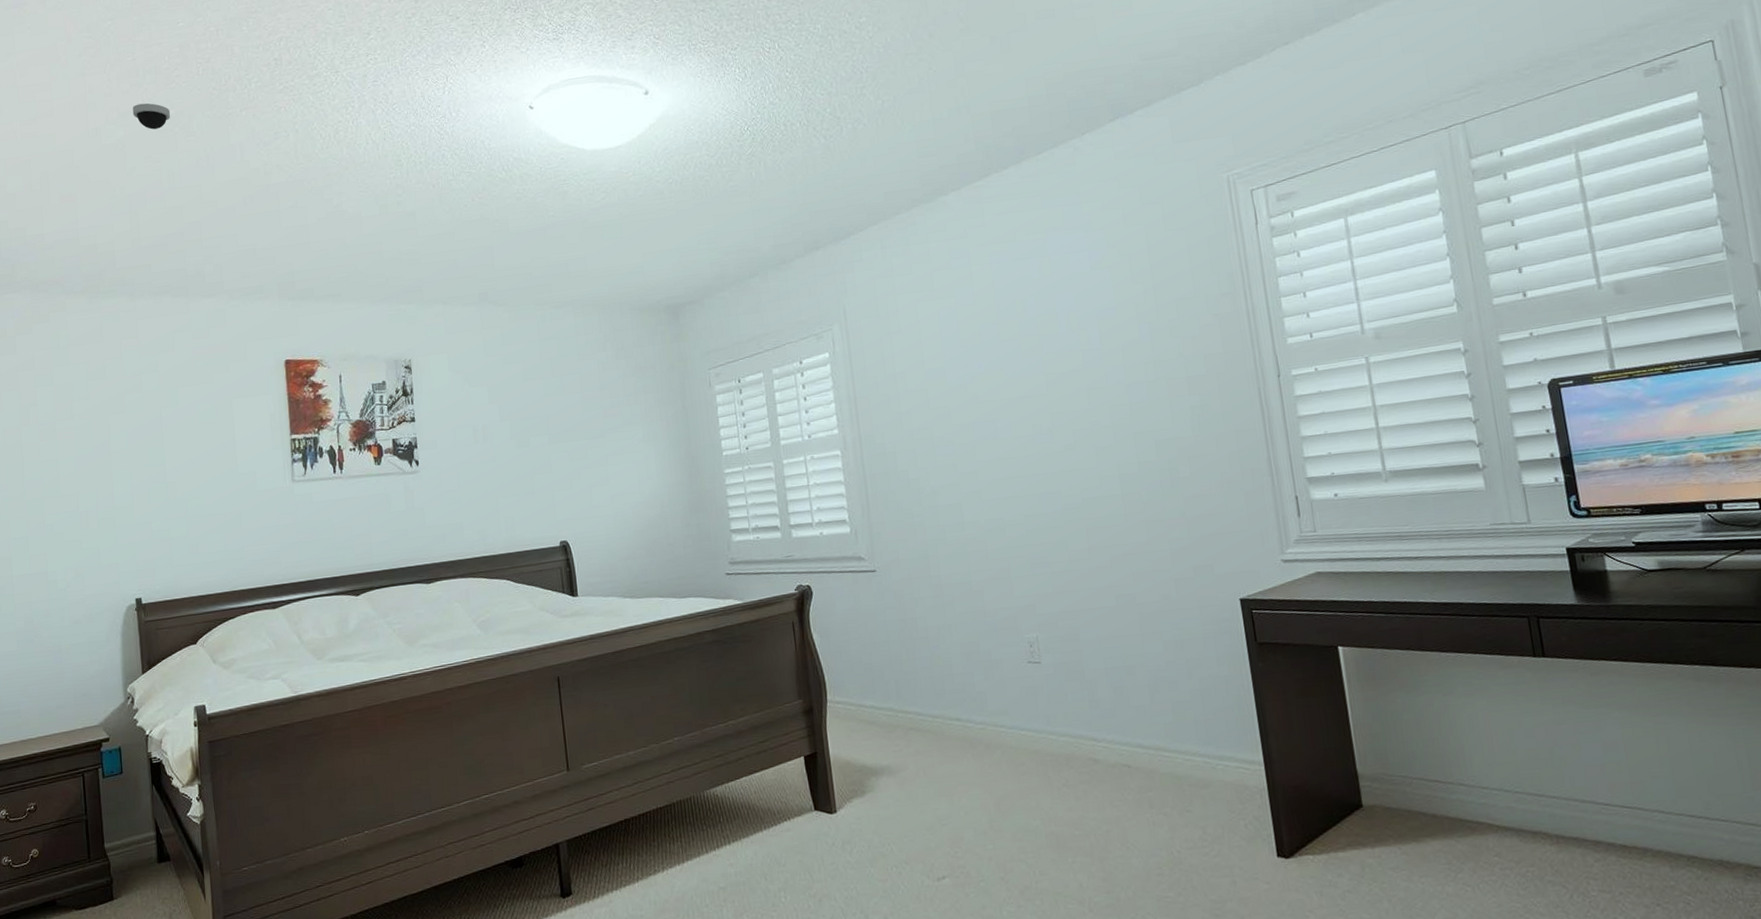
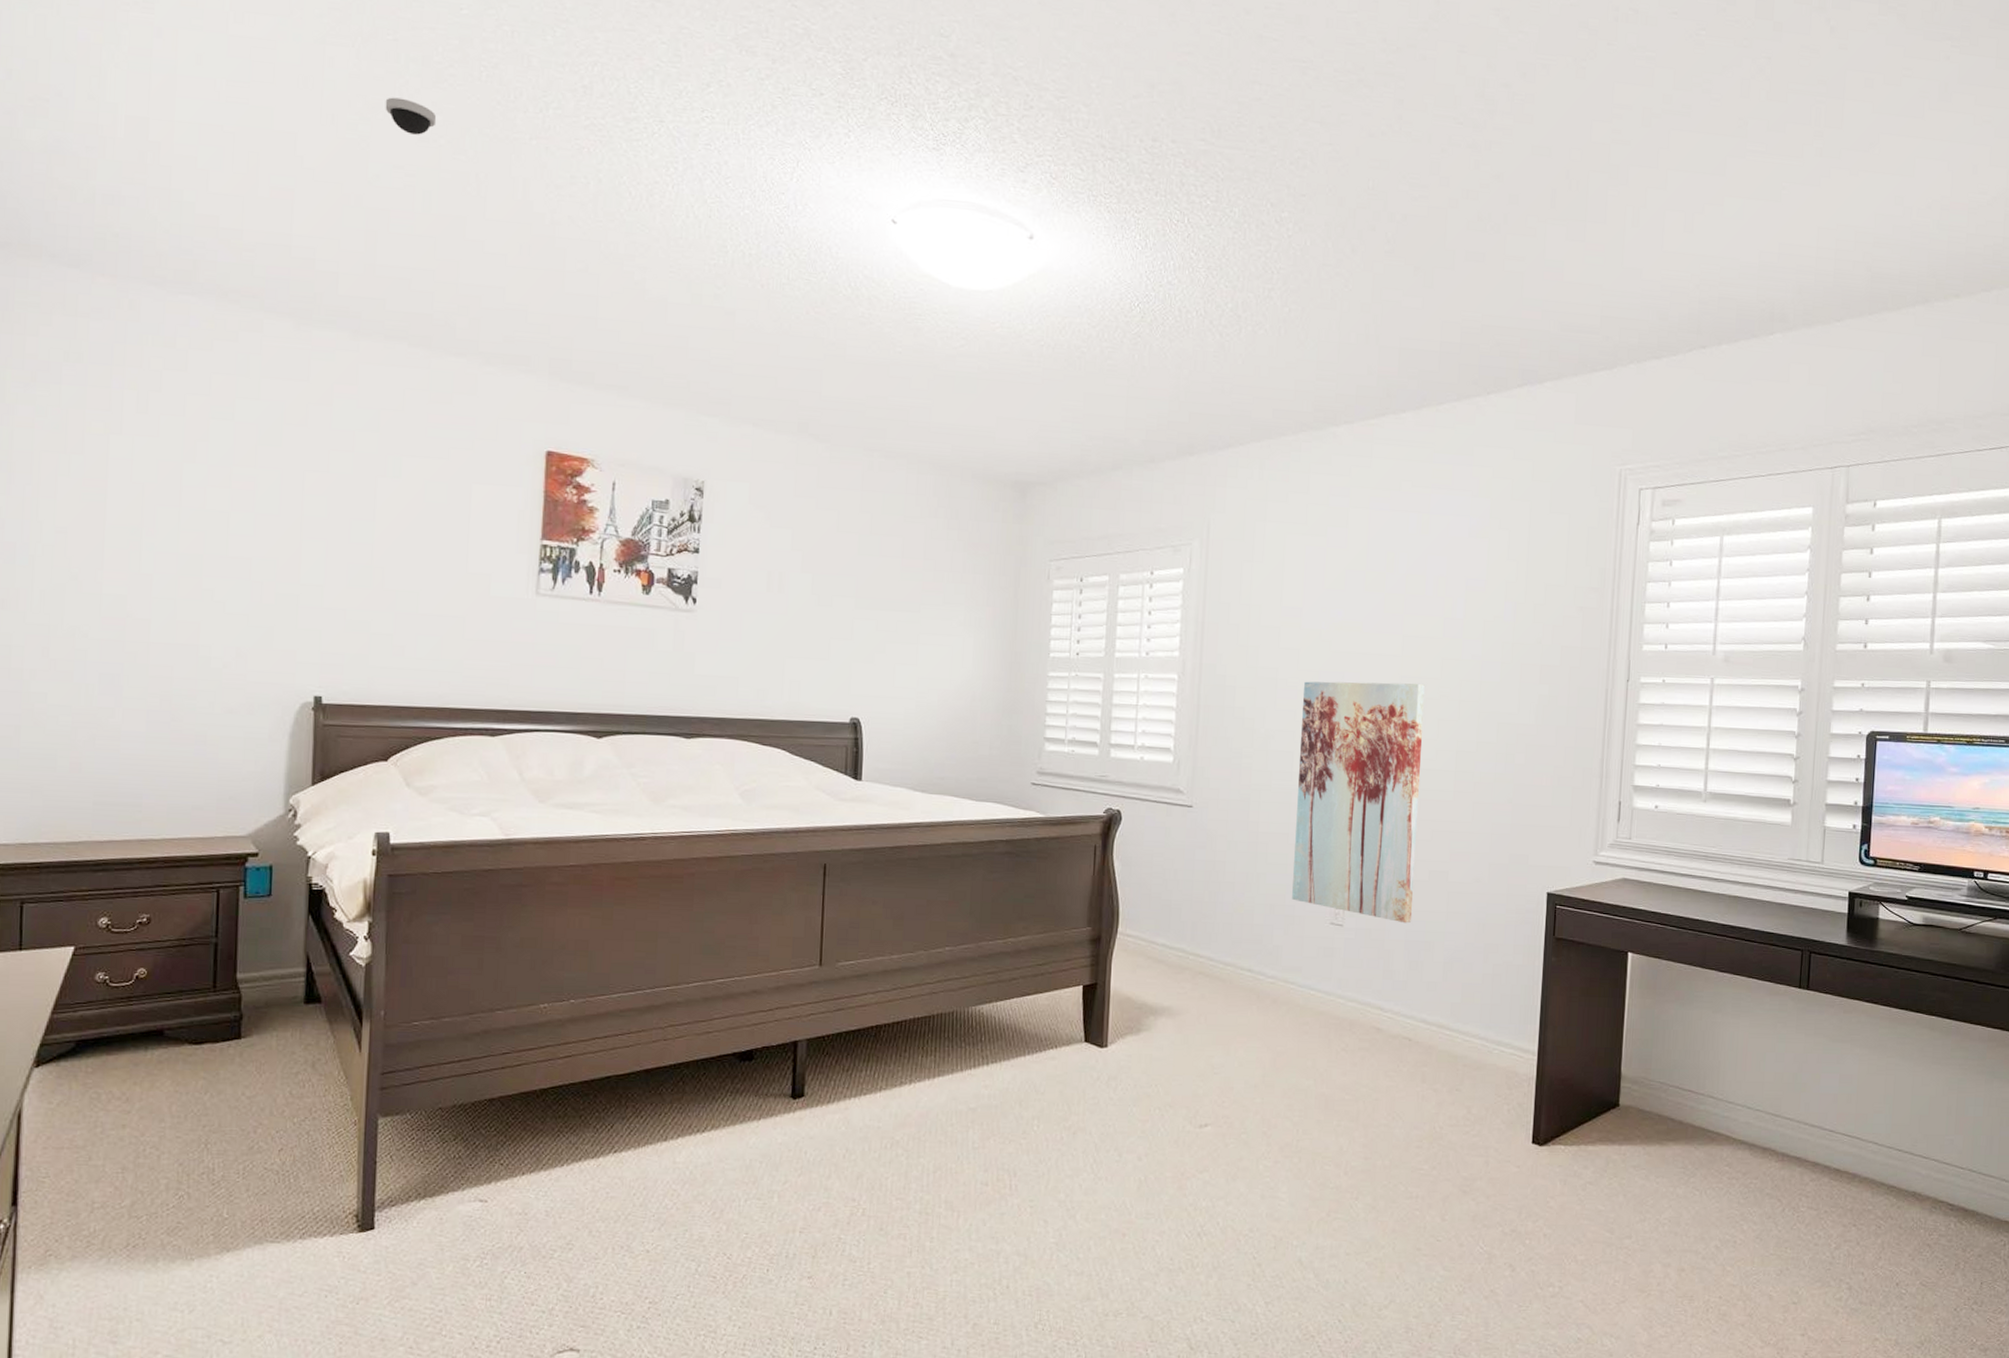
wall art: none [958,416,1108,652] -> present [1292,681,1425,924]

